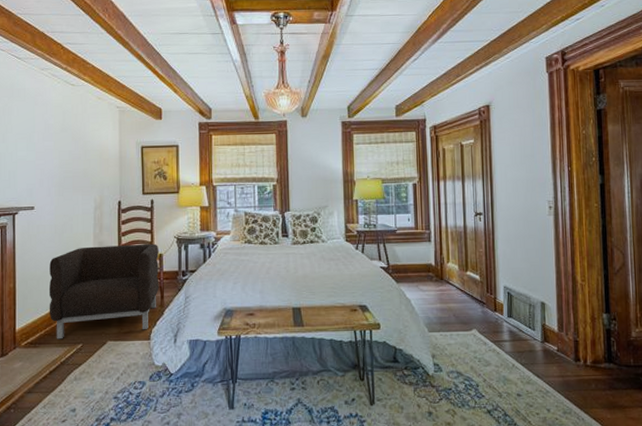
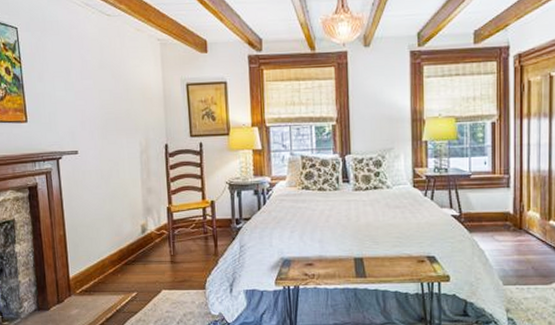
armchair: present [48,243,159,340] -> none [98,190,212,288]

